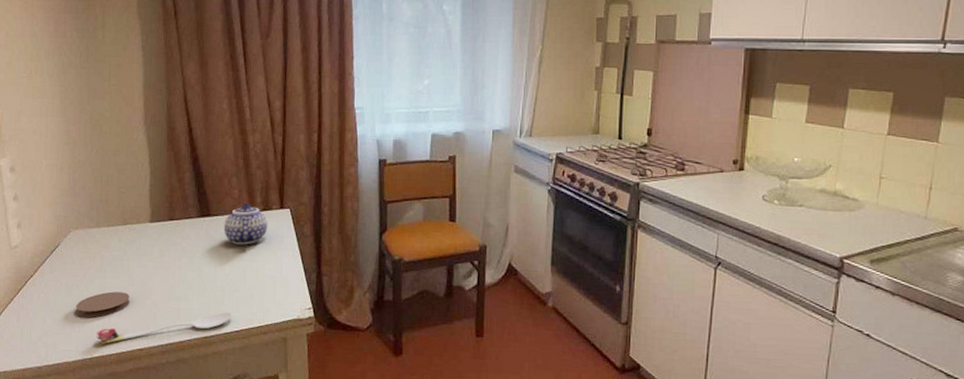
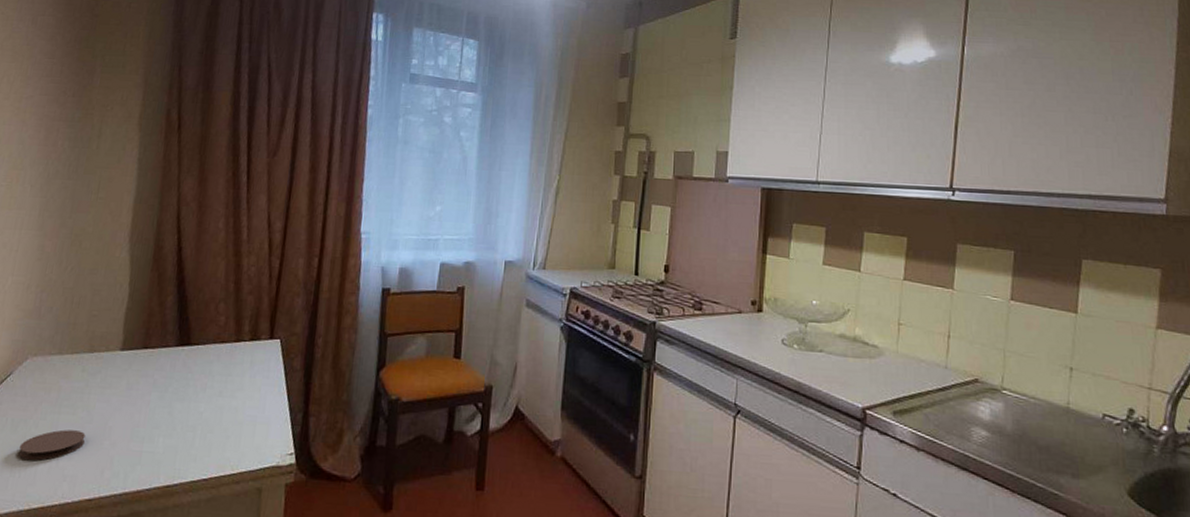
spoon: present [96,312,232,344] -> none [38,456,202,493]
teapot: present [224,202,268,245] -> none [203,331,255,379]

